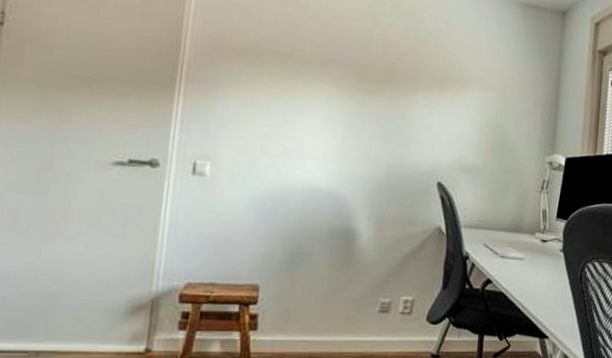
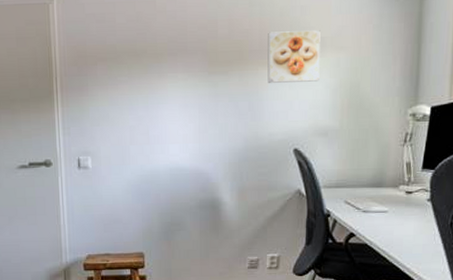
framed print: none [416,59,471,117] -> present [267,30,321,83]

